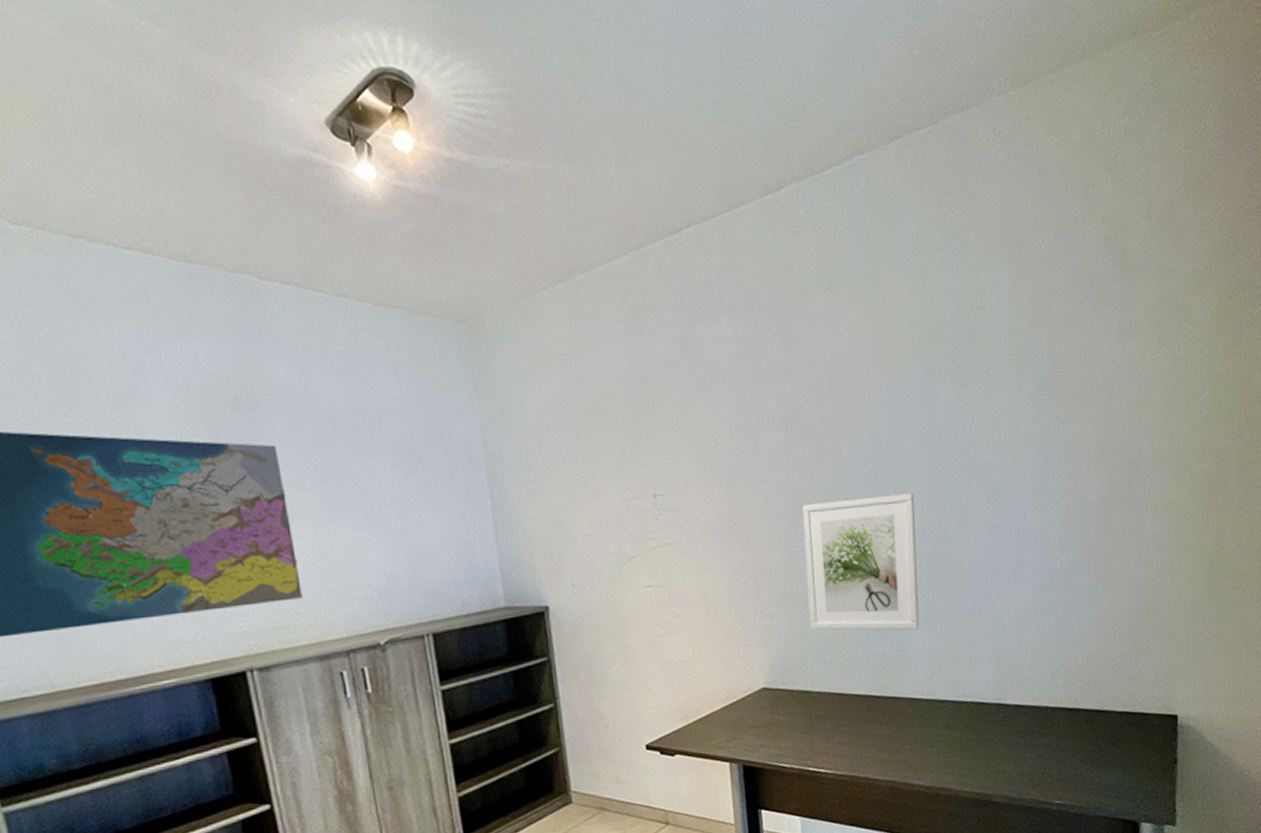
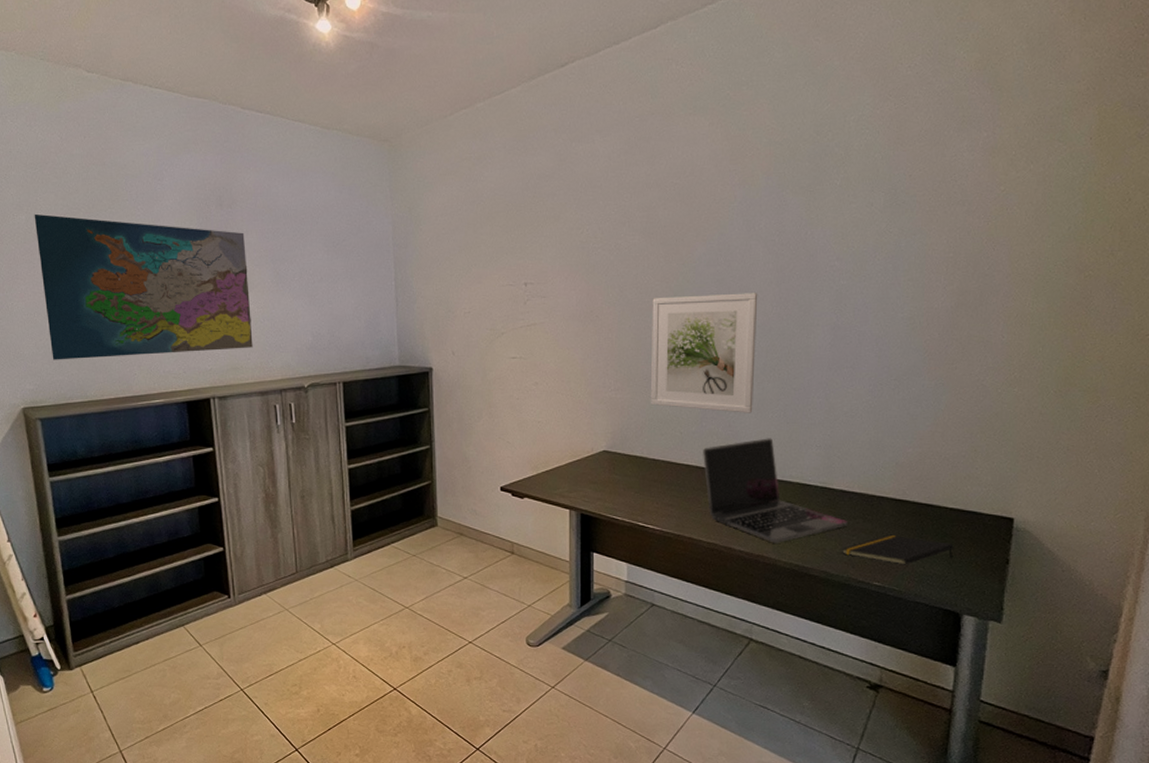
laptop: none [871,655,1024,772] -> present [703,438,847,543]
notepad: none [1021,747,1127,779] -> present [841,534,954,565]

